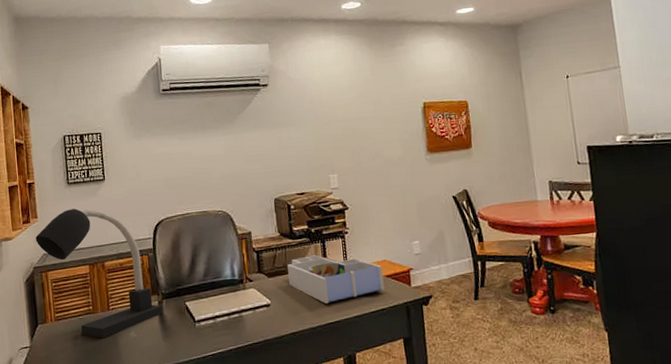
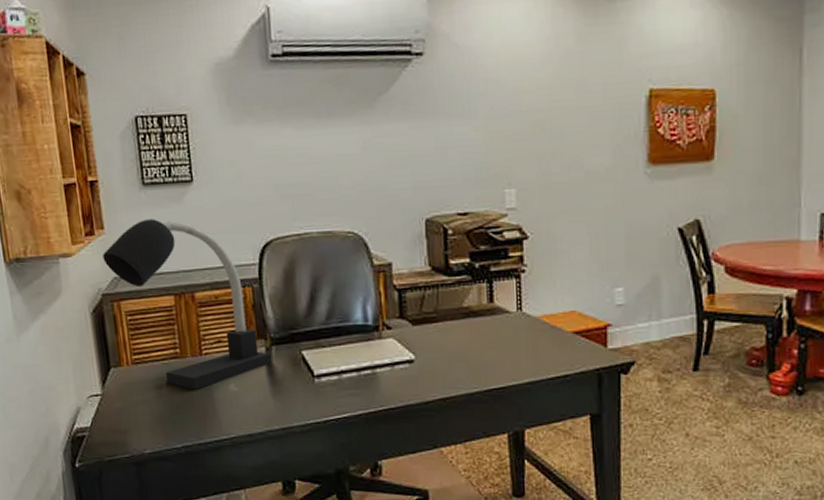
desk organizer: present [287,255,385,303] -> none [439,299,570,363]

